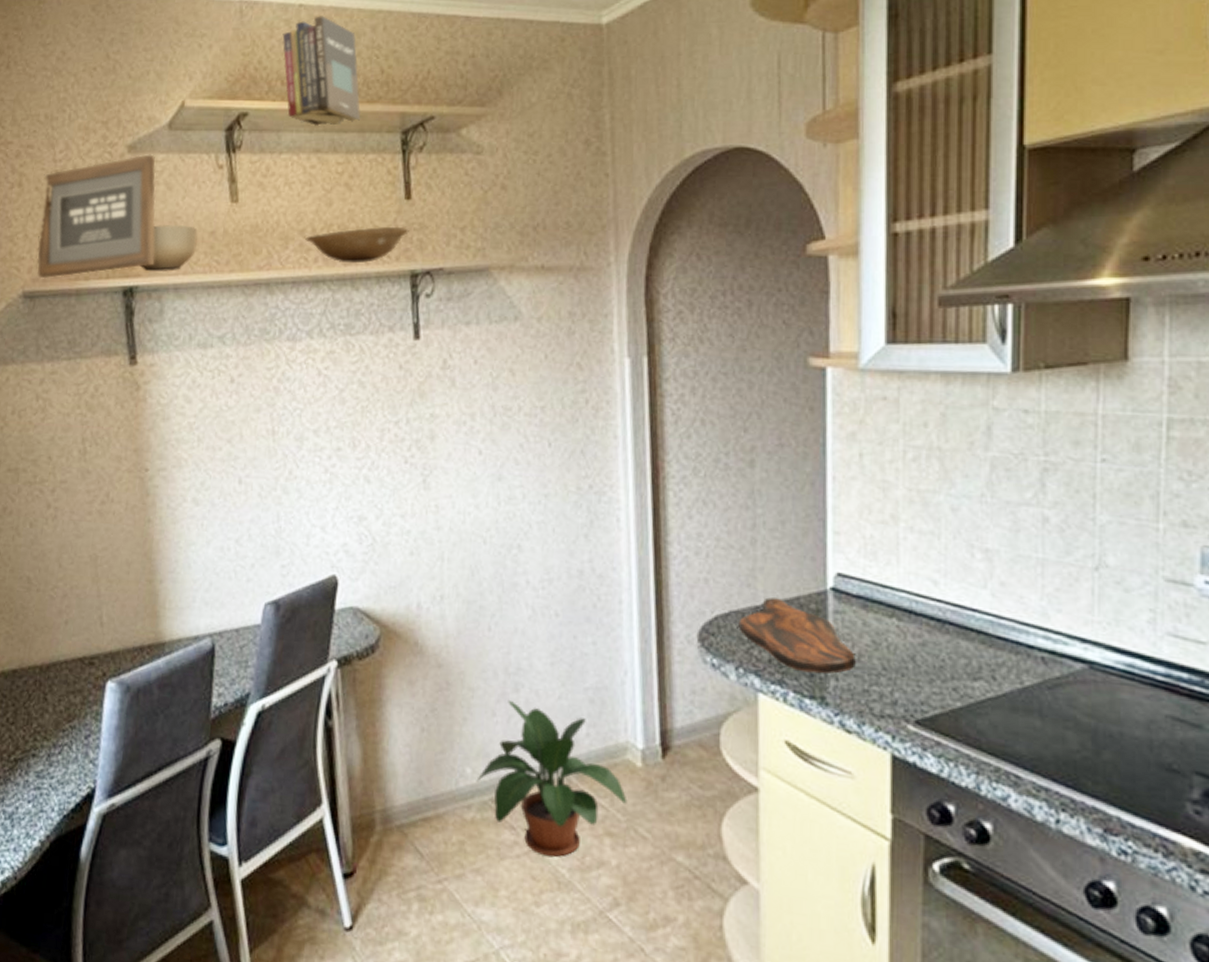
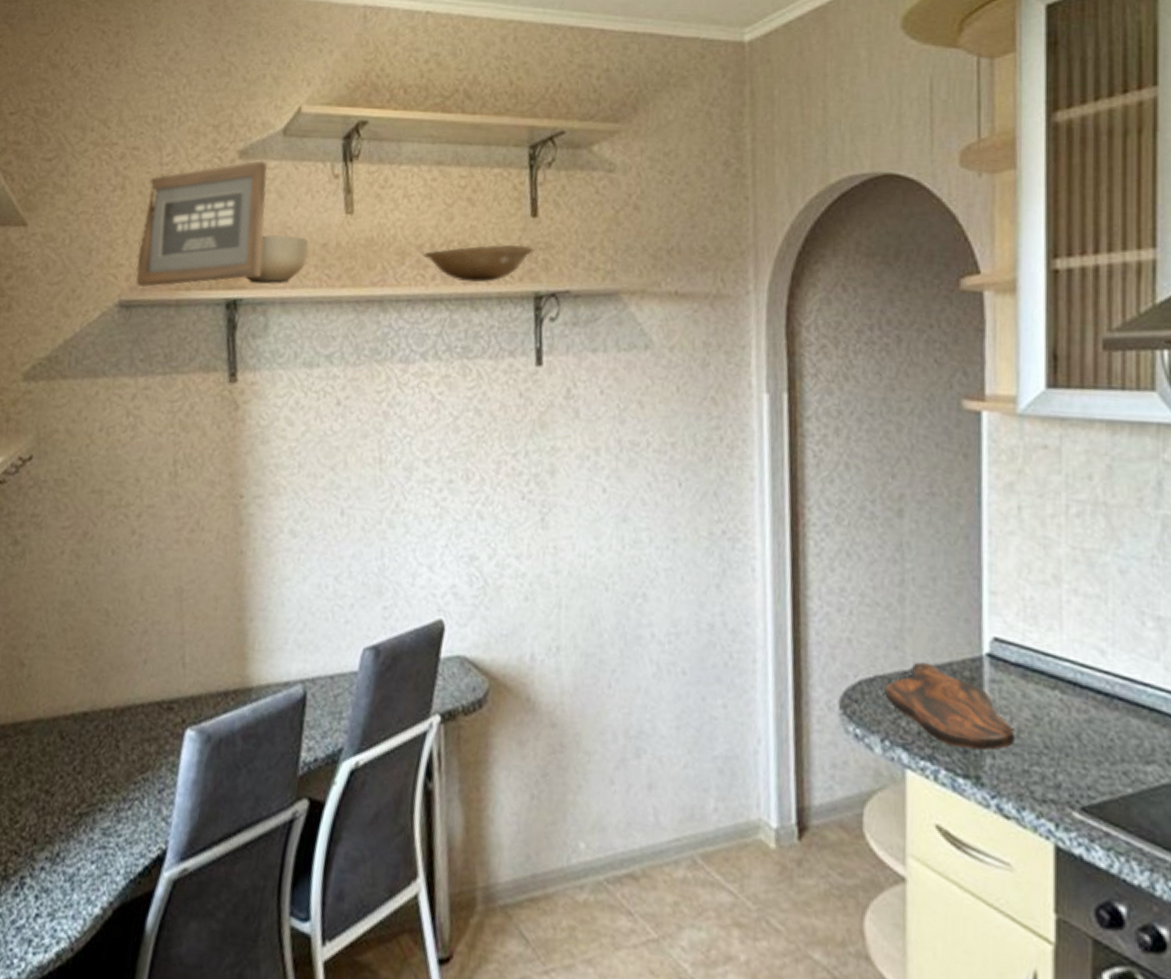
books: present [282,16,361,126] -> none [407,24,488,137]
potted plant: present [476,699,628,857] -> none [590,766,759,949]

